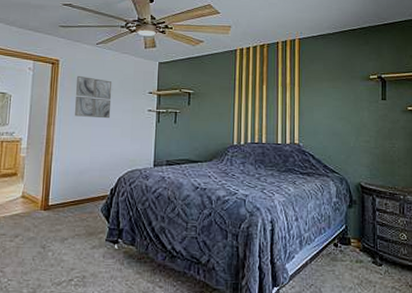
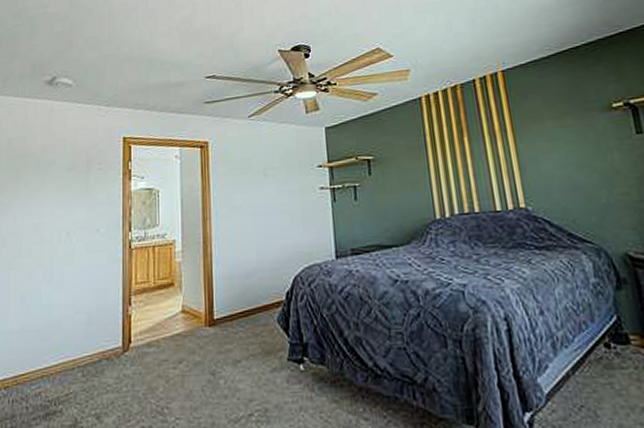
wall art: present [75,75,112,119] -> none [231,156,275,206]

